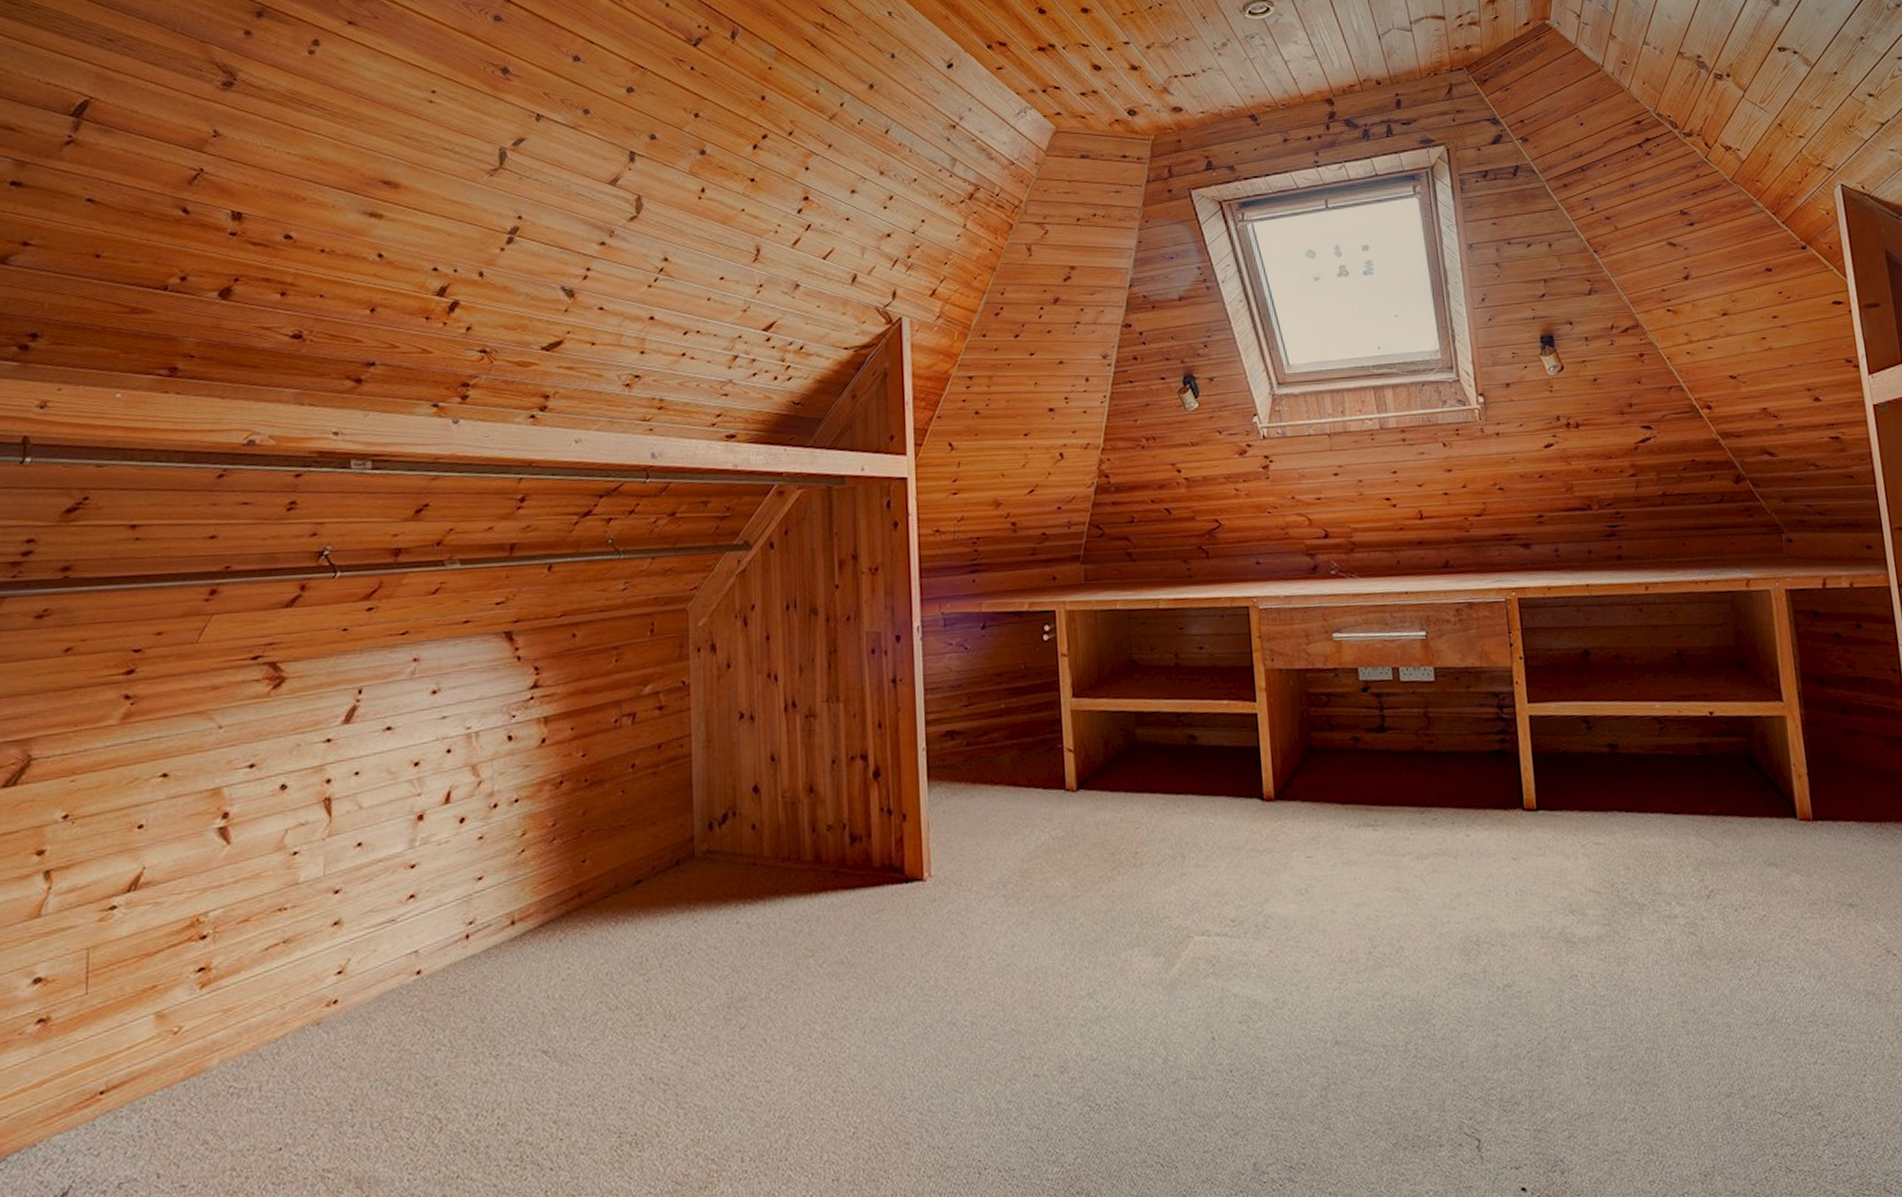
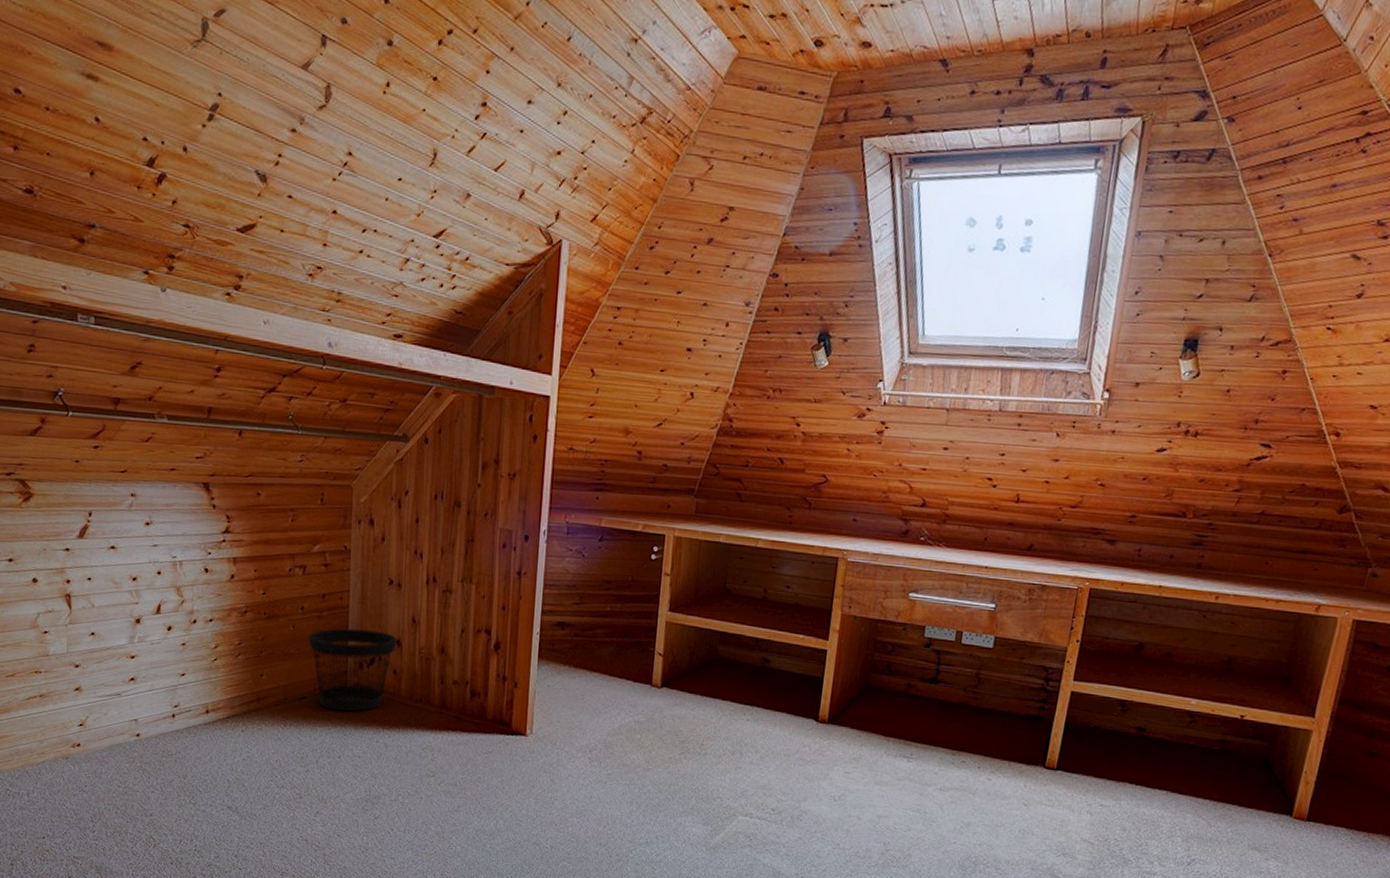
wastebasket: none [642,778,754,892] -> present [308,628,398,712]

